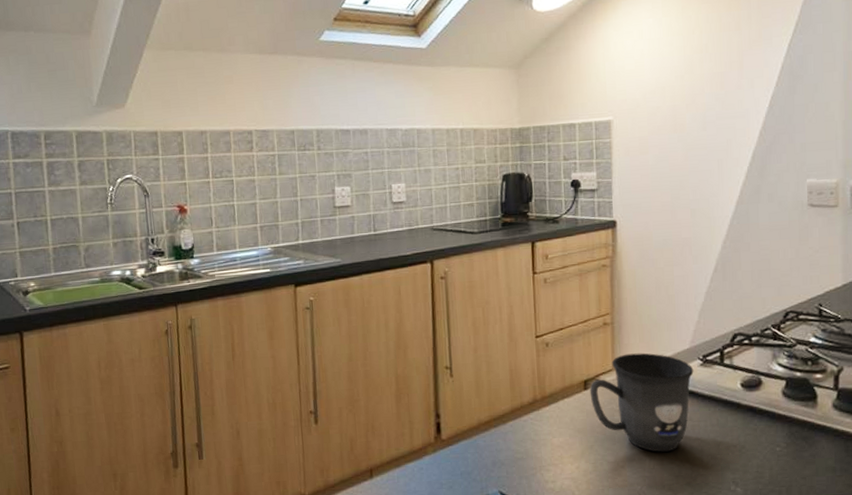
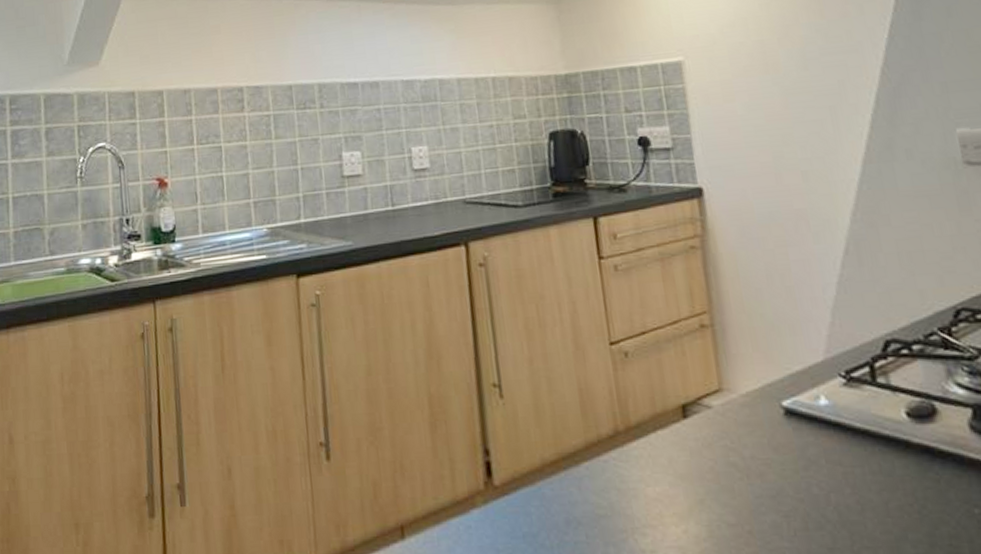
mug: present [589,353,694,452] -> none [690,366,837,511]

